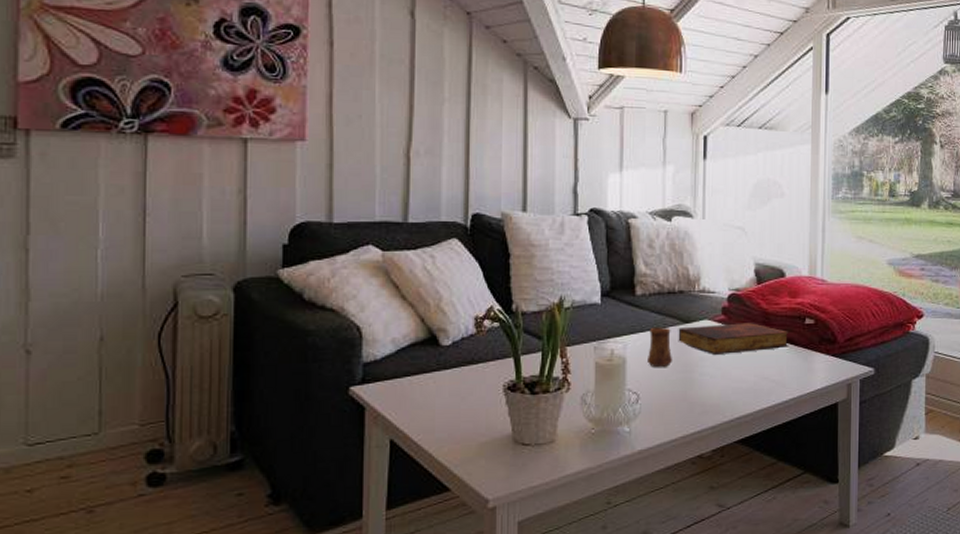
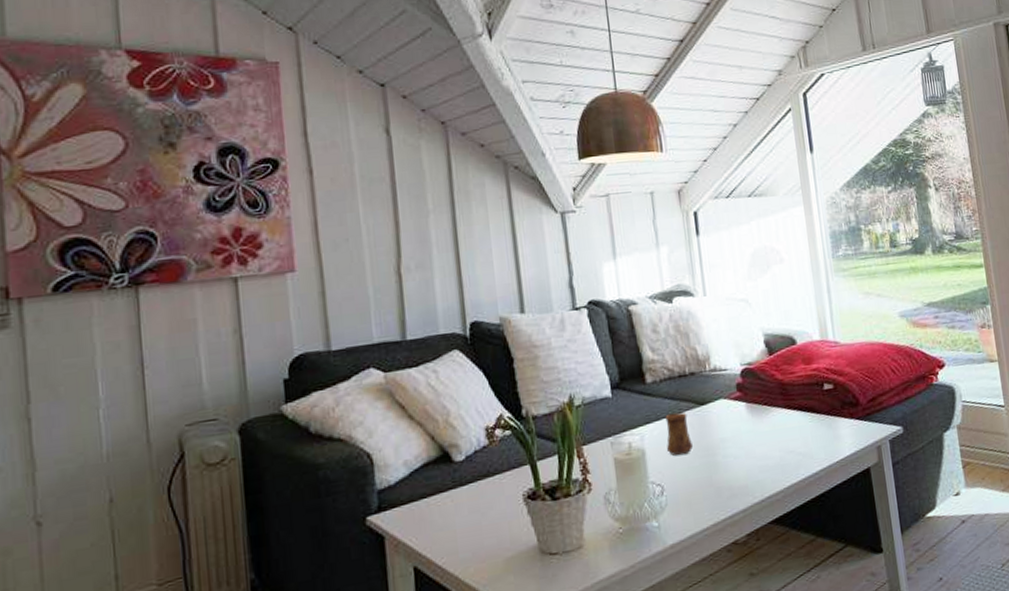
book: present [678,323,789,354] -> none [694,396,811,435]

